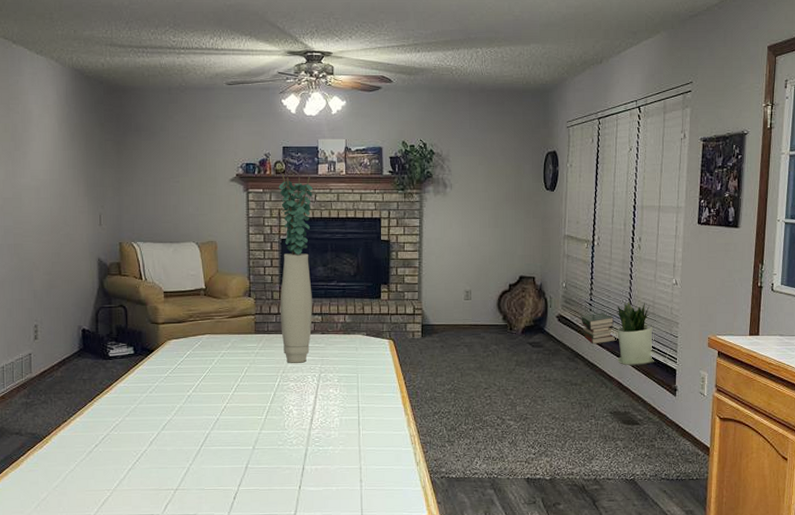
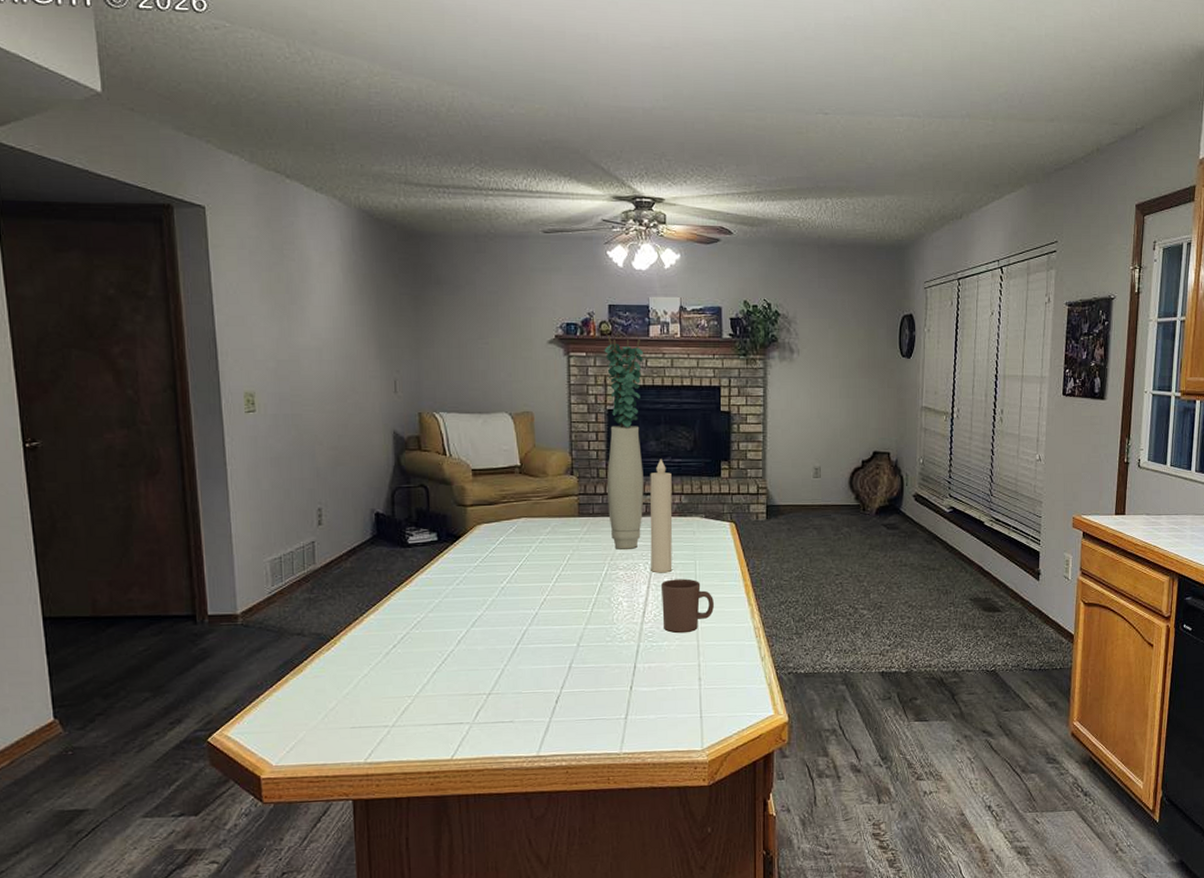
candle: none [317,282,338,385] -> present [650,458,673,573]
mug: none [327,390,375,439] -> present [661,578,715,634]
books: present [581,312,617,345] -> none [939,491,977,526]
planter: present [616,301,656,366] -> none [976,478,1019,549]

